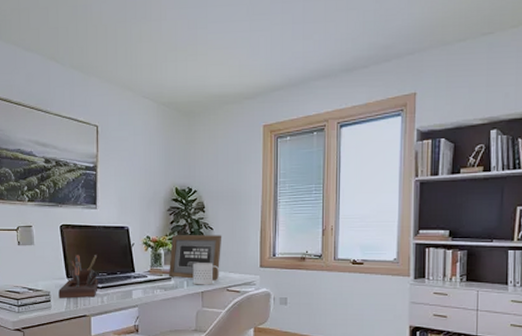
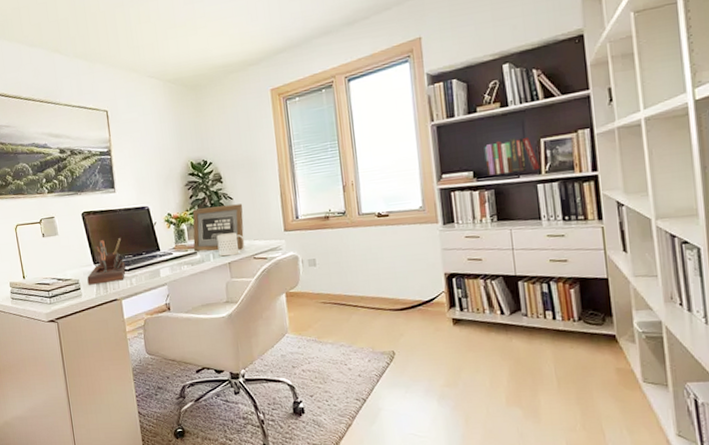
books: none [462,202,513,237] -> present [484,136,540,176]

